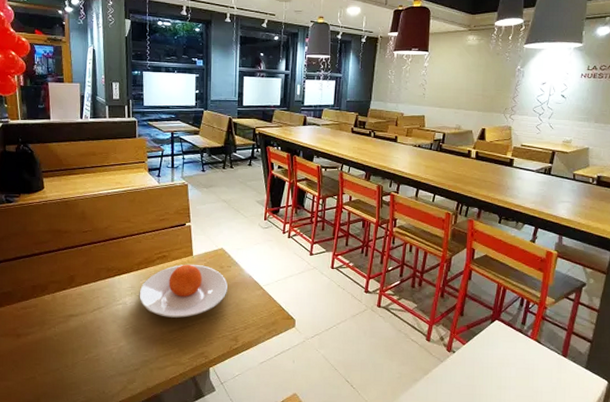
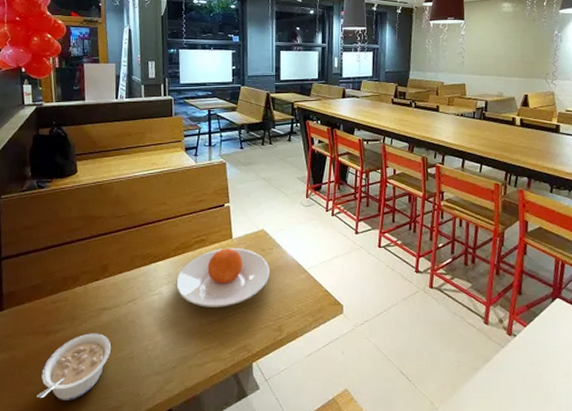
legume: none [10,337,79,395] -> present [37,333,112,400]

